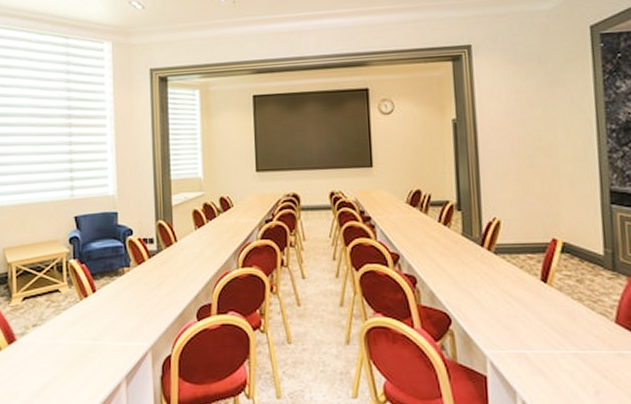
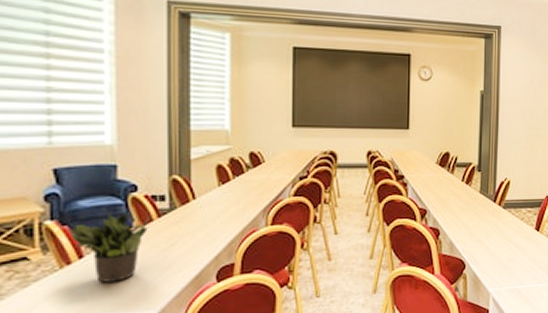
potted plant: none [86,252,143,315] -> present [69,211,150,283]

